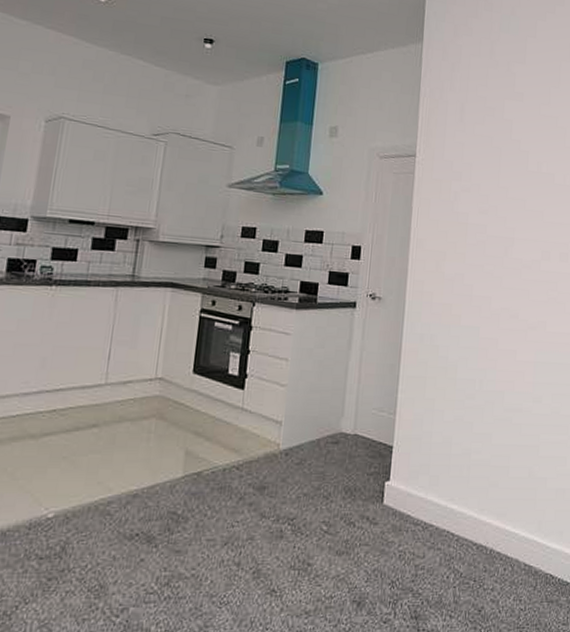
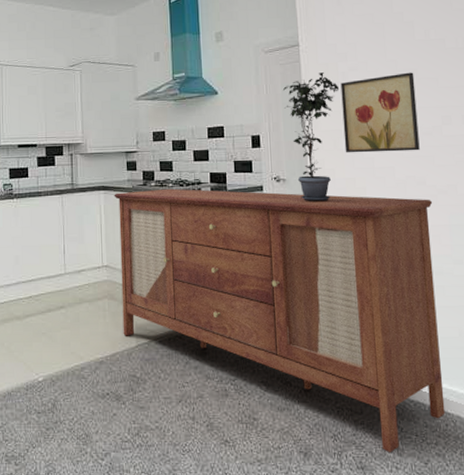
sideboard: none [168,292,522,600] -> present [114,188,445,452]
potted plant: none [391,188,450,326] -> present [282,72,340,202]
wall art: none [446,201,522,283] -> present [340,72,420,153]

